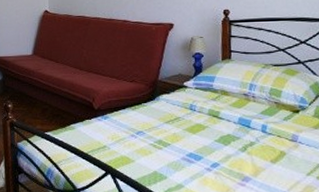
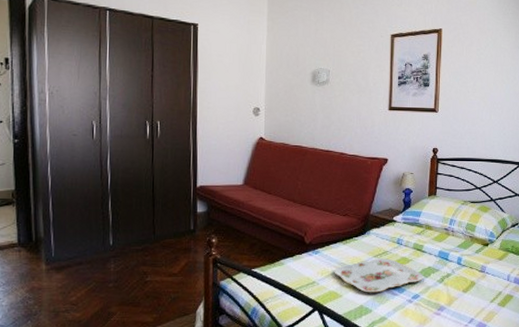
serving tray: none [124,124,223,159] -> present [334,258,424,293]

